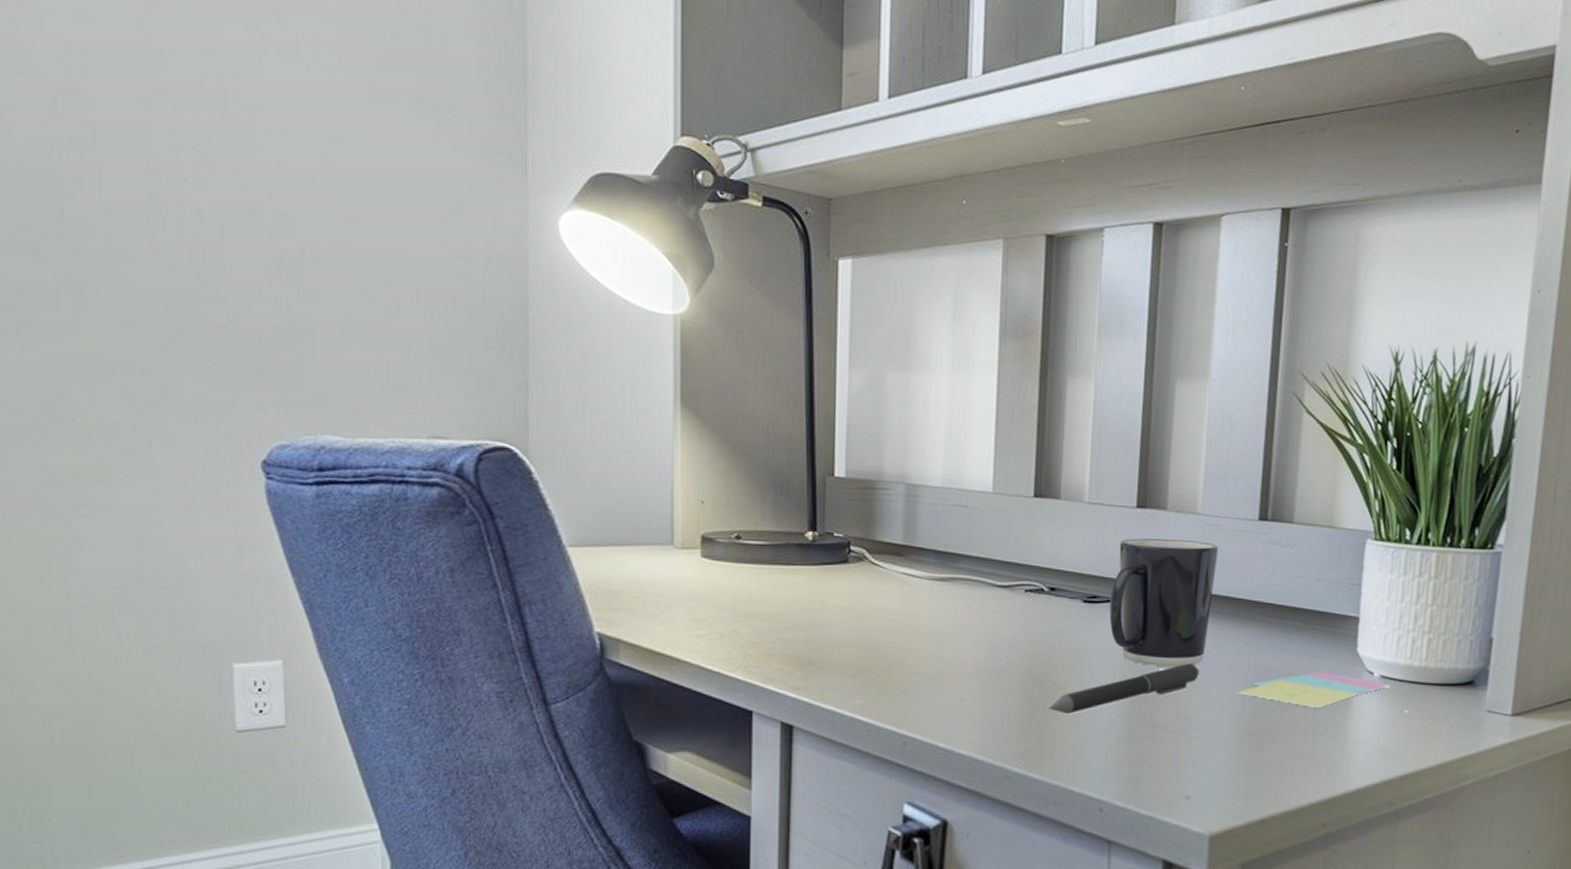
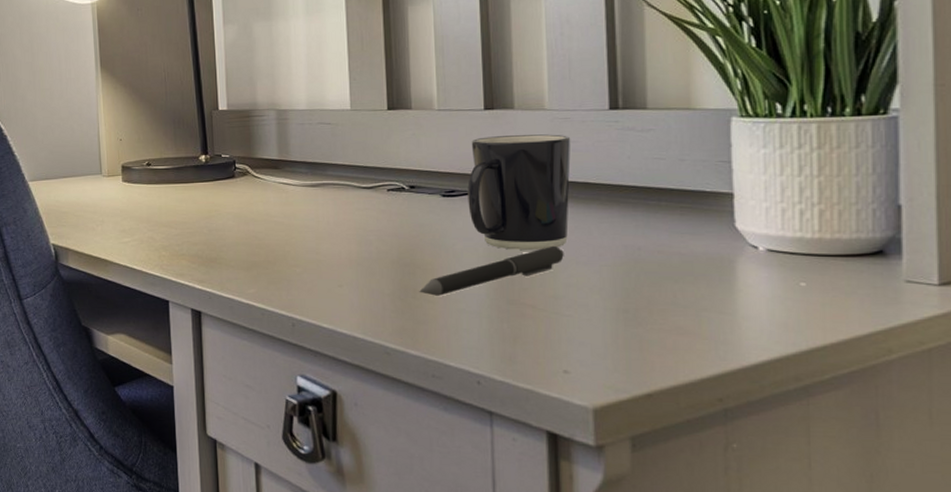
sticky notes: present [1237,671,1391,709] -> none [606,247,780,284]

